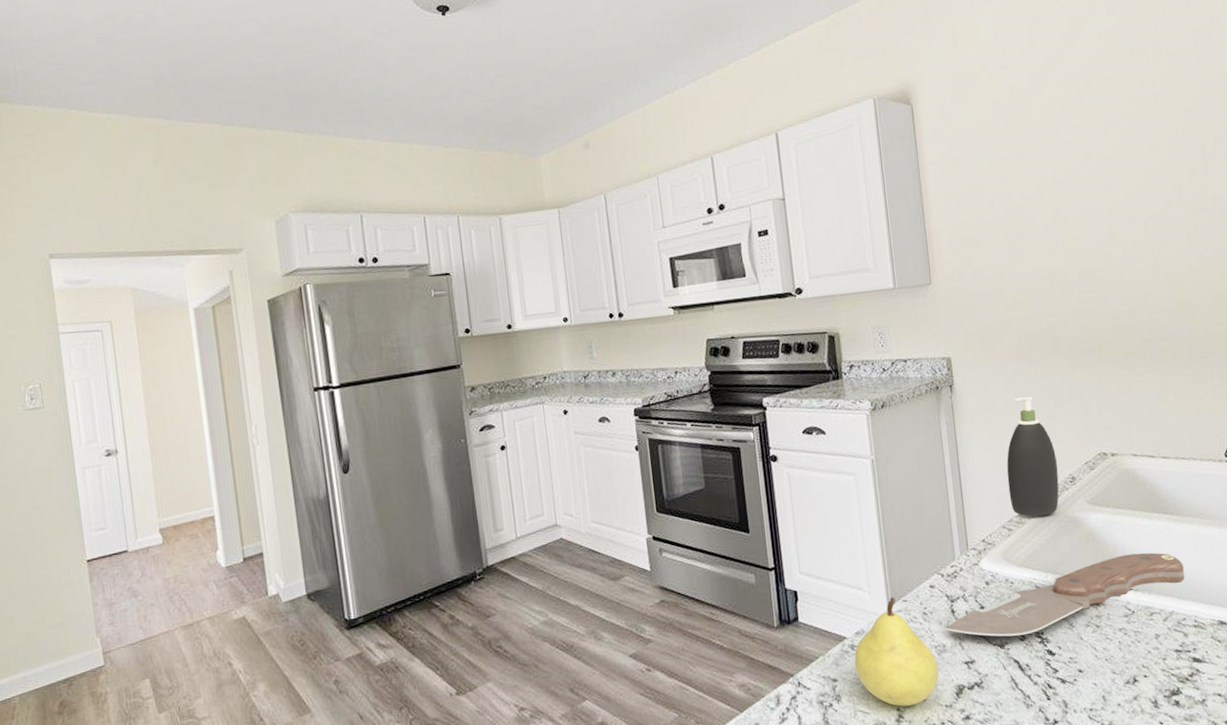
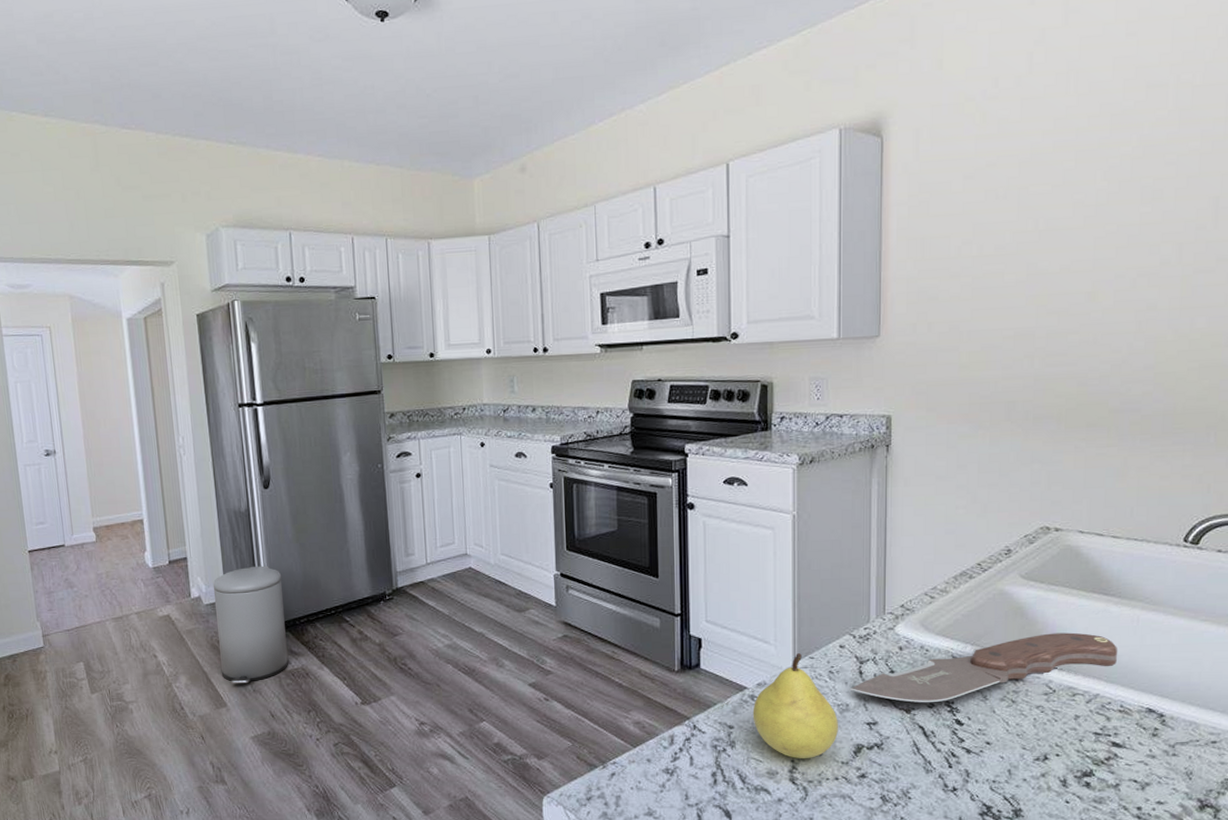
pedal bin: none [291,554,377,687] -> present [212,565,289,684]
soap dispenser: present [1006,396,1059,517] -> none [936,462,993,587]

